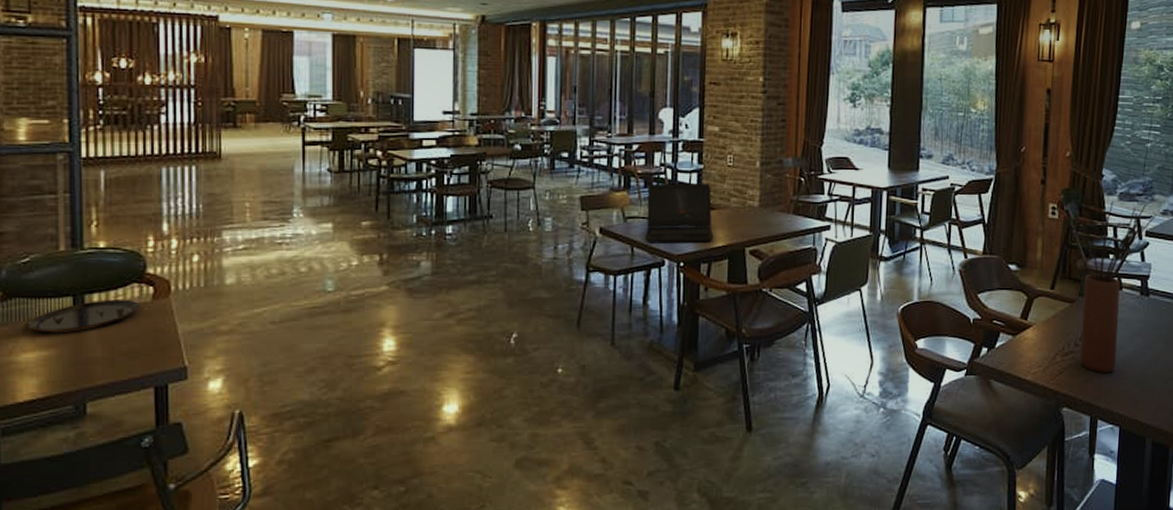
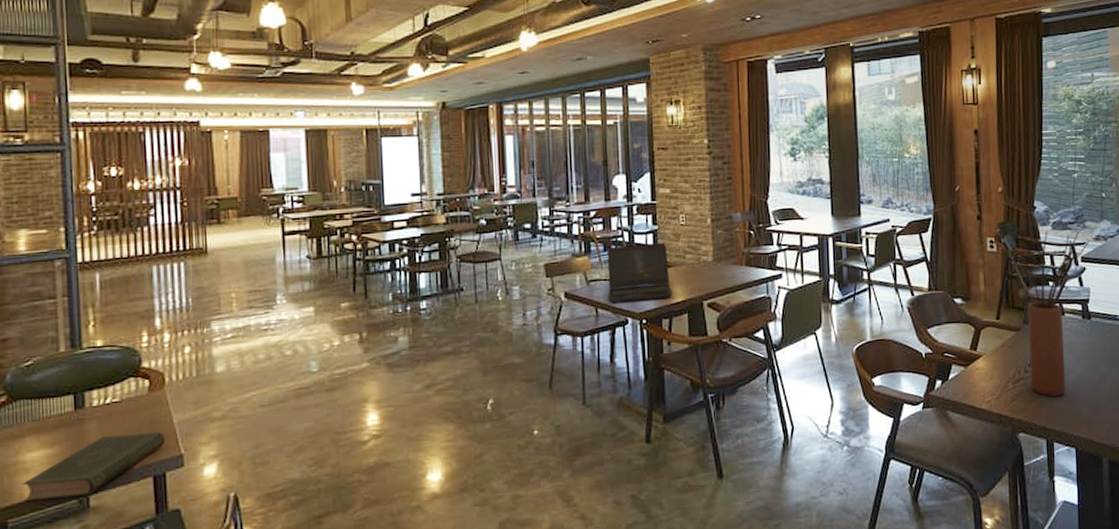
book: none [15,342,169,403] -> present [21,432,166,501]
plate: present [27,299,140,332] -> none [31,394,137,431]

